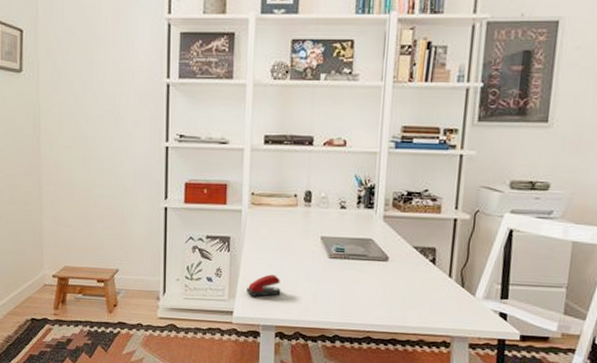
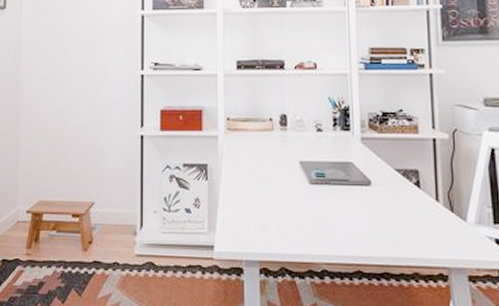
stapler: present [247,274,281,297] -> none [227,203,263,228]

